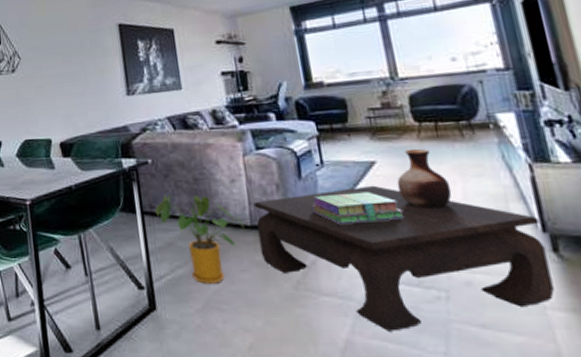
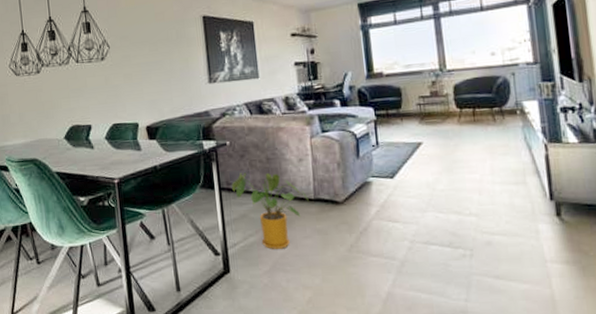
coffee table: present [253,185,554,331] -> none [317,163,554,284]
stack of books: present [312,191,403,224] -> none [367,168,441,196]
vase: present [396,148,452,209] -> none [438,131,482,182]

